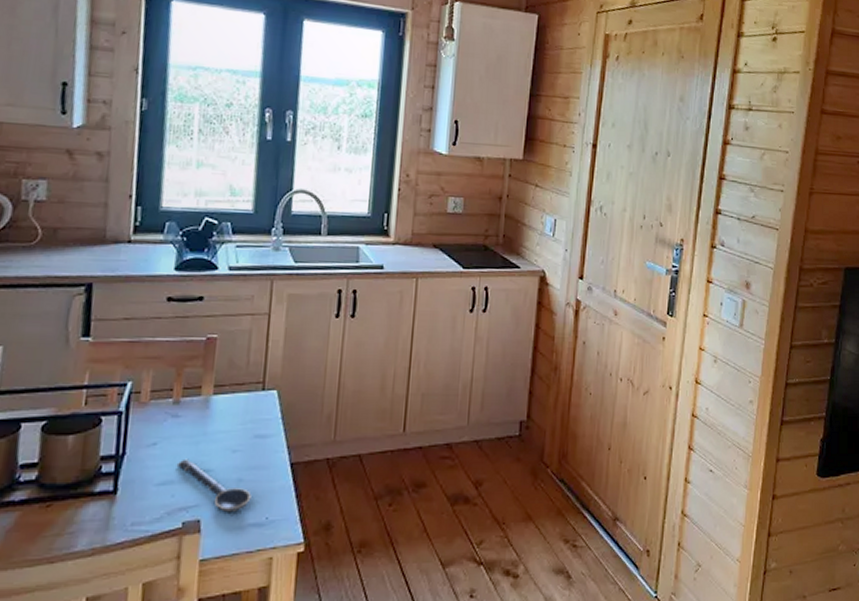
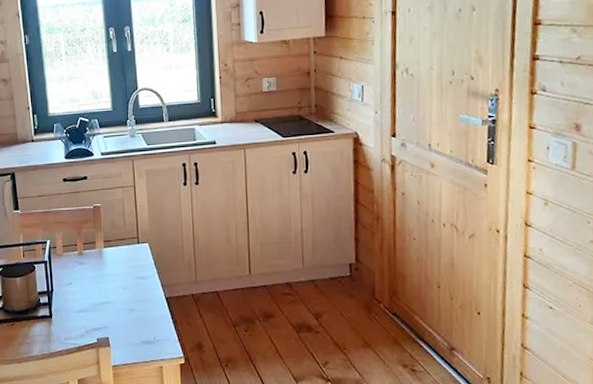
spoon: present [176,458,252,512] -> none [87,294,141,332]

